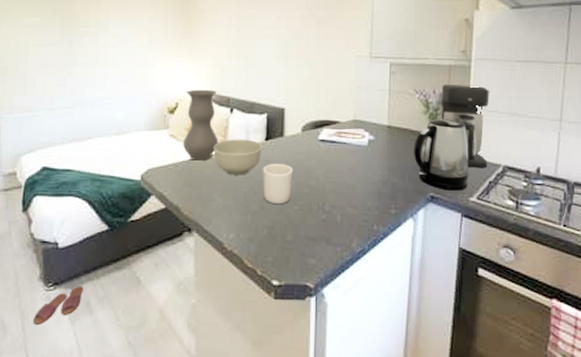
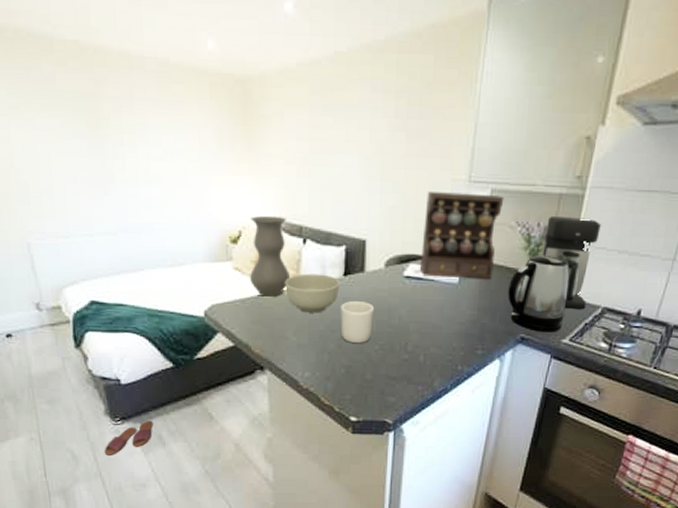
spice rack: none [333,66,402,142] -> present [420,192,504,280]

